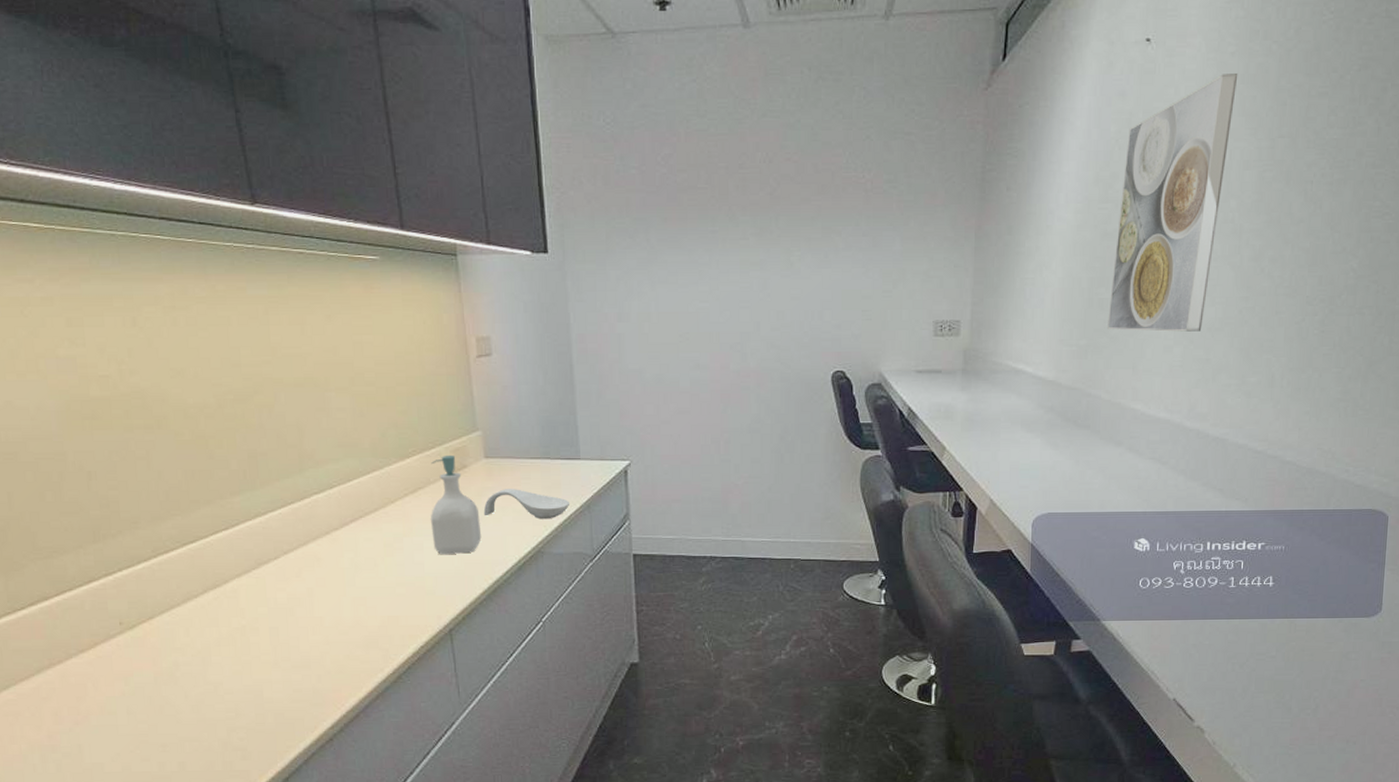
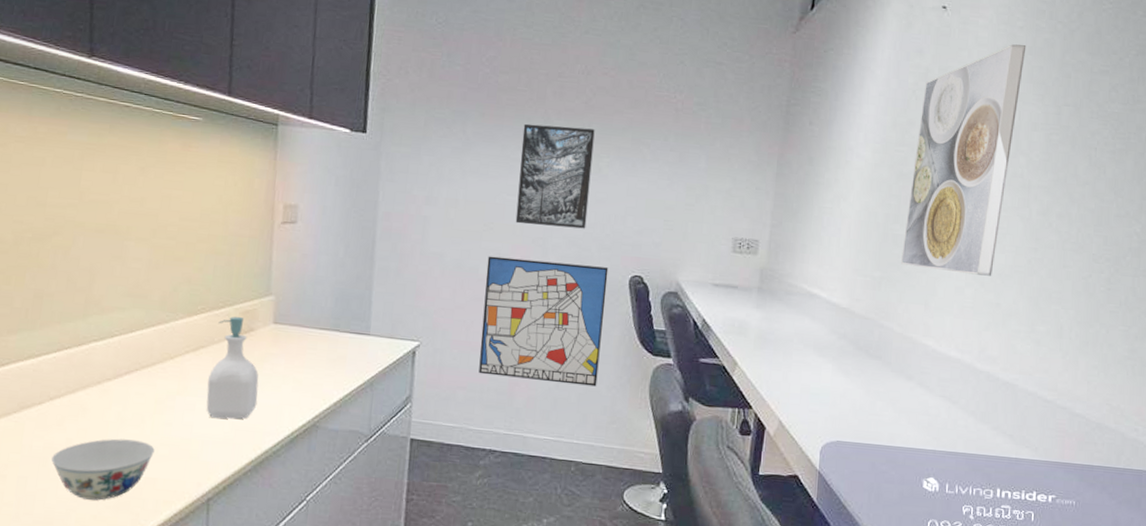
bowl: none [297,583,392,642] -> present [51,438,155,501]
spoon rest: present [483,489,570,520] -> none [263,357,354,393]
wall art: none [687,366,810,486] -> present [479,256,609,387]
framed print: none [708,222,783,331] -> present [515,123,595,229]

